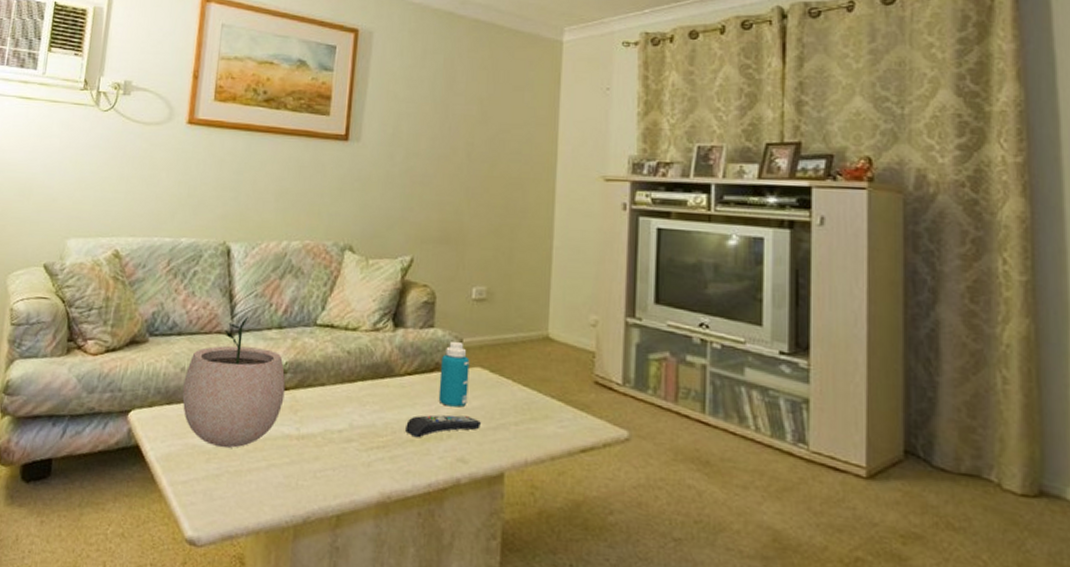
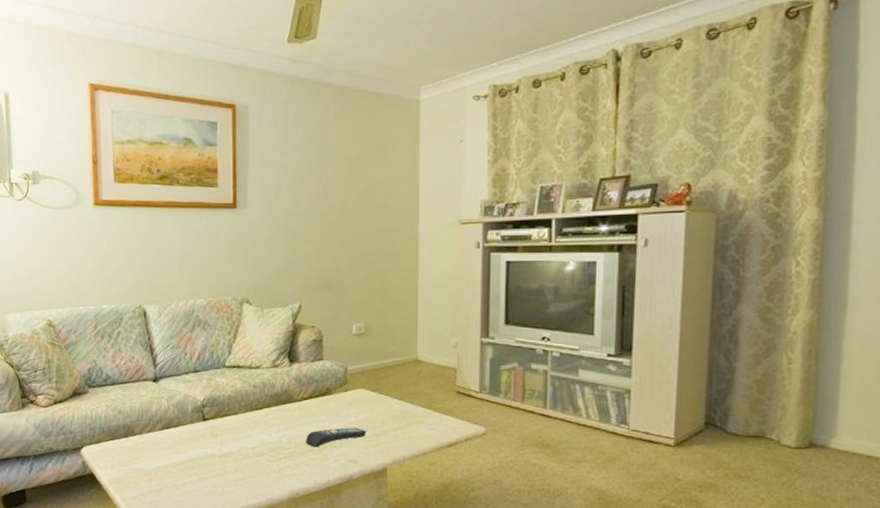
plant pot: present [182,316,286,449] -> none [122,364,206,469]
bottle: present [438,341,470,408] -> none [330,369,354,421]

